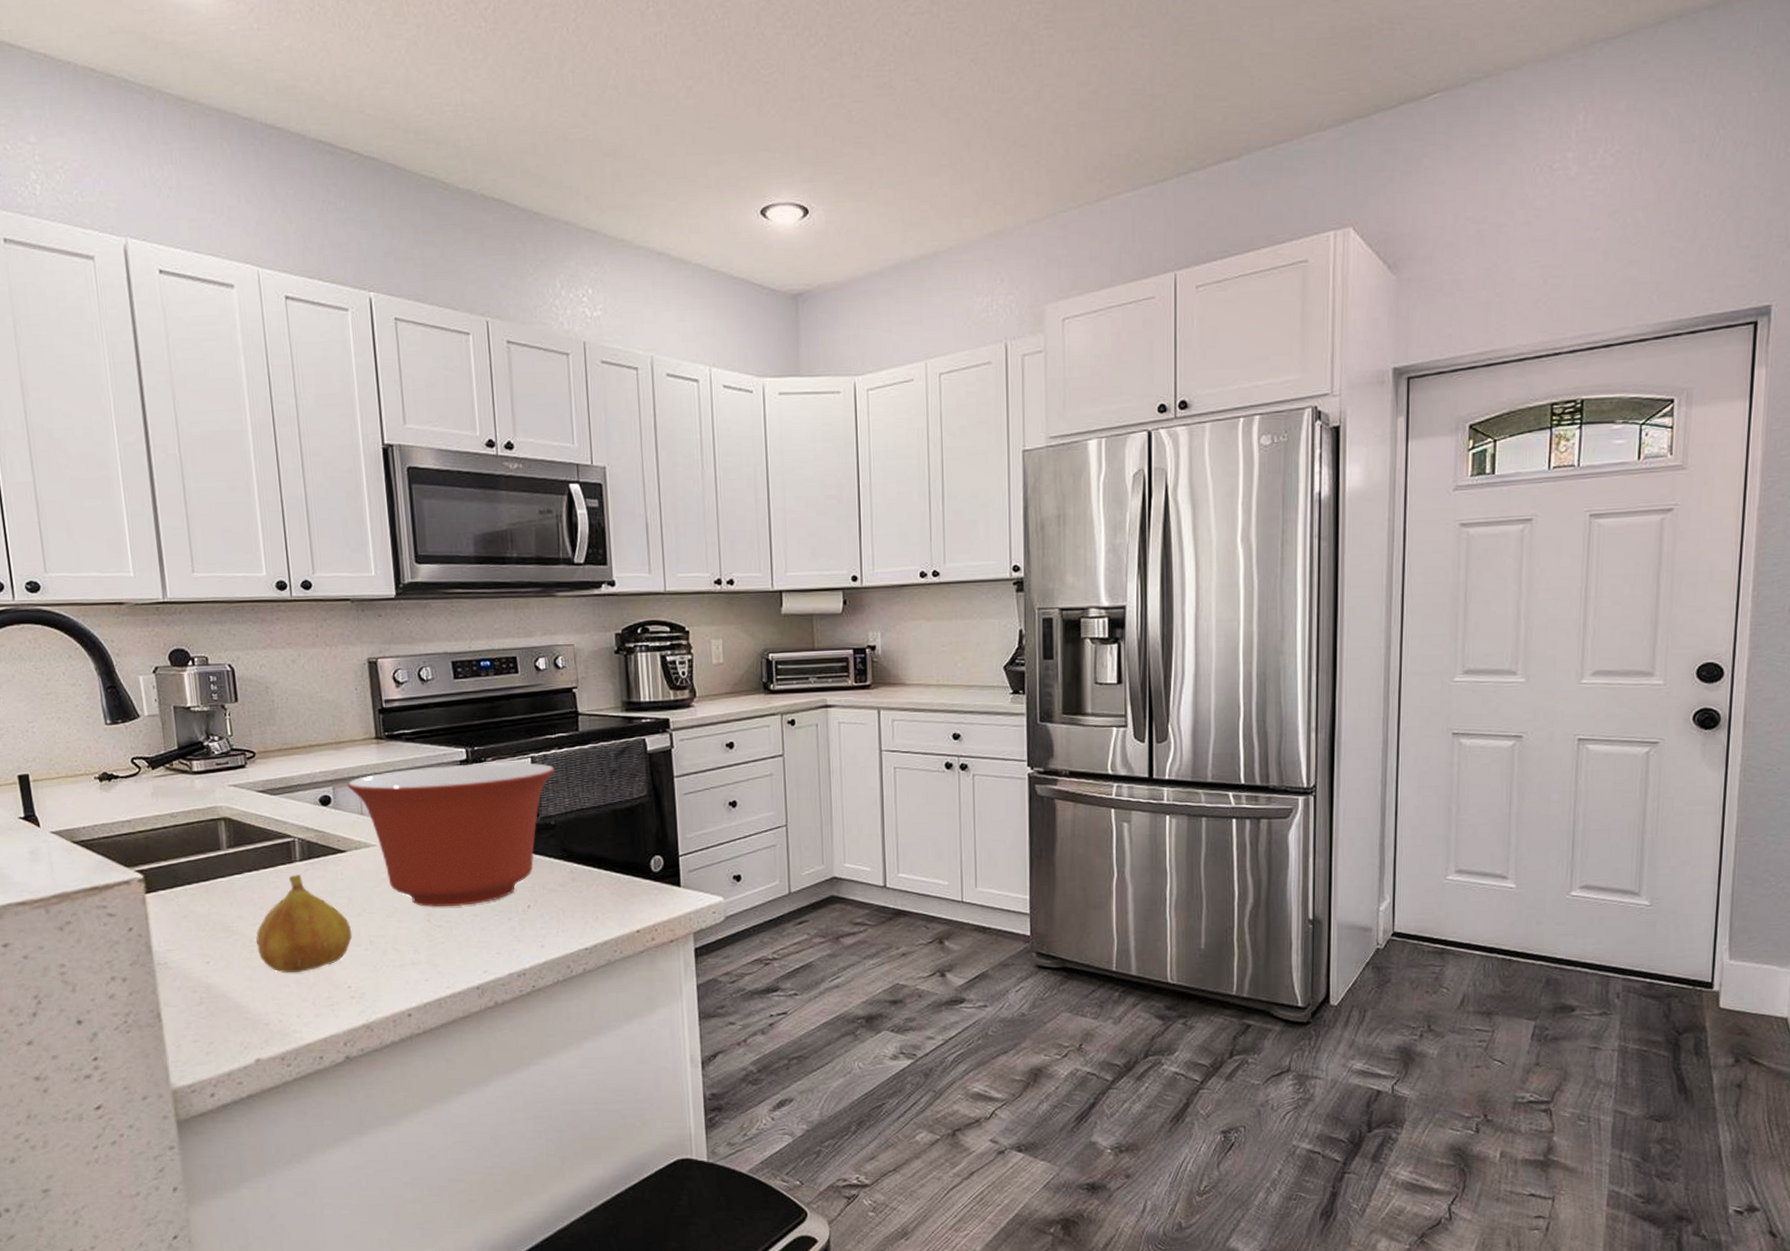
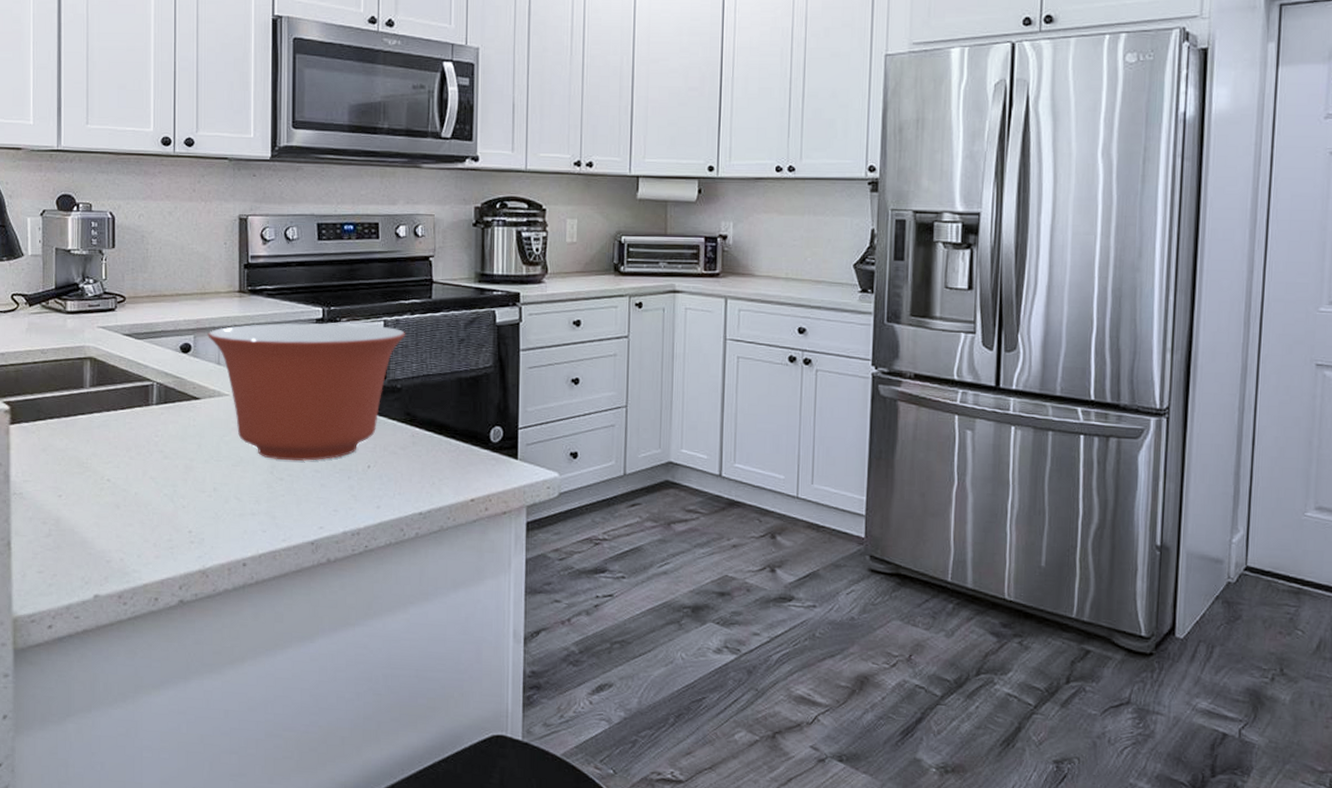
fruit: present [256,875,352,973] -> none [108,417,198,514]

